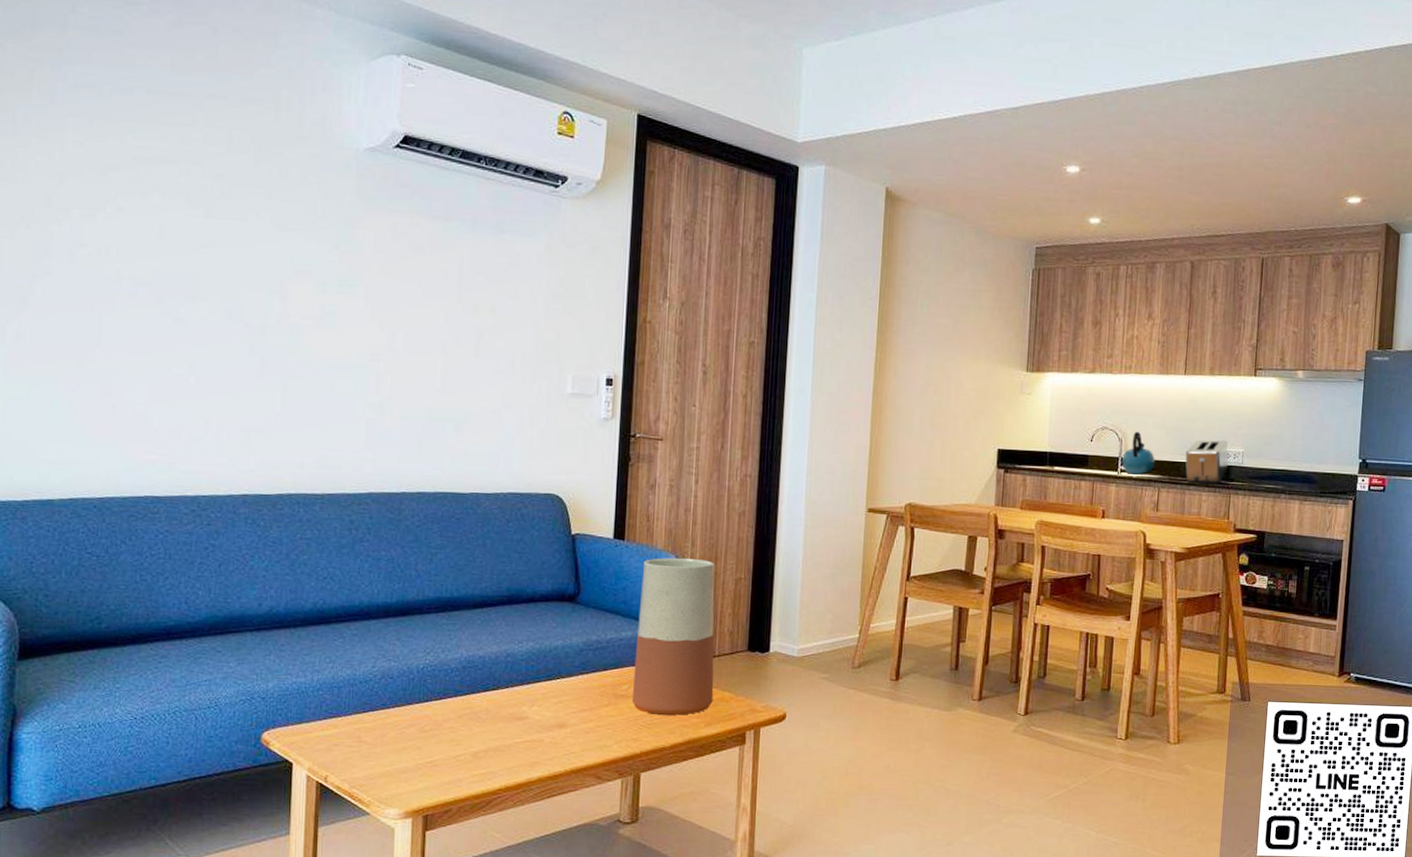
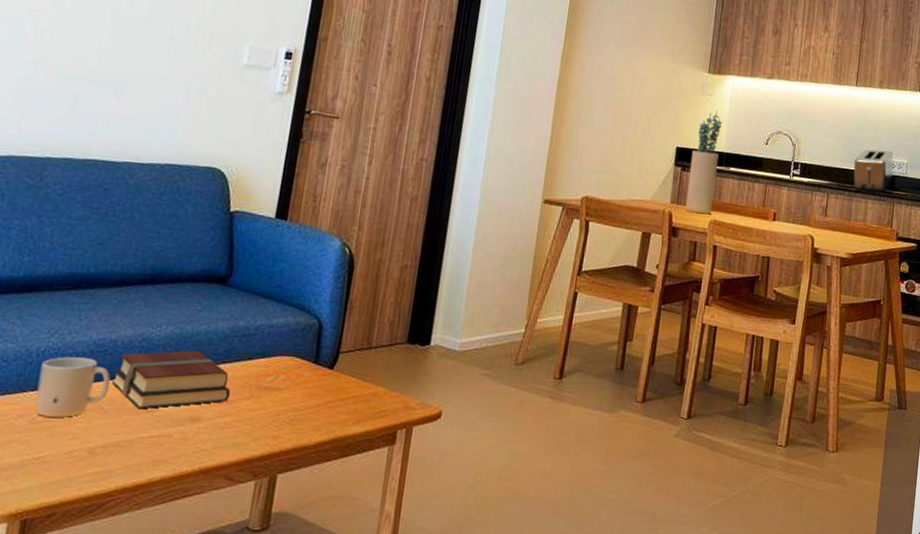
mug: none [421,672,484,726] -> present [35,356,111,418]
books: none [484,663,591,718] -> present [111,350,231,409]
vase: present [631,558,715,715] -> none [276,240,381,411]
vase: none [1010,409,1044,516] -> present [685,110,722,215]
kettle: present [1121,431,1155,475] -> none [793,137,826,180]

